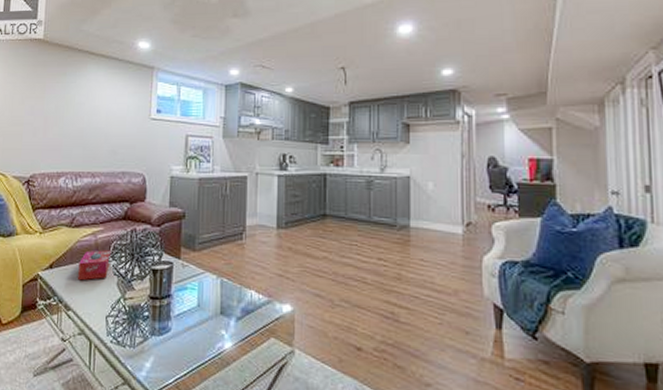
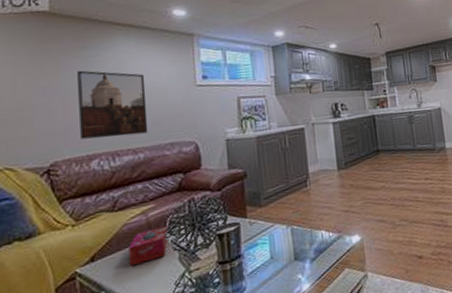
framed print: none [54,94,109,159] -> present [77,70,149,139]

